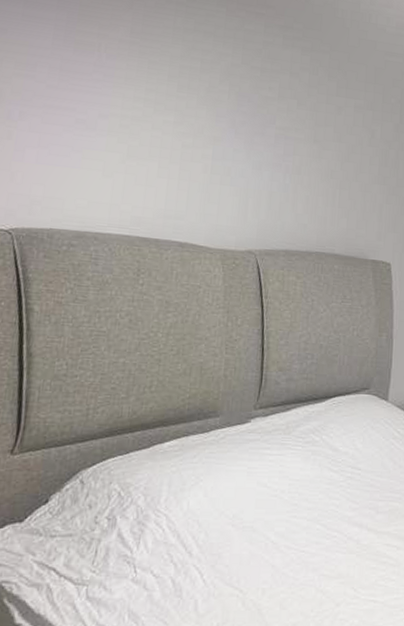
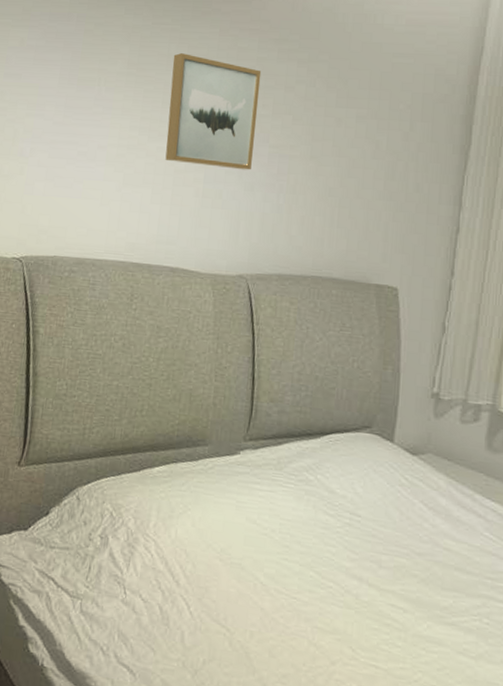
wall art: none [172,27,268,150] -> present [165,53,262,170]

